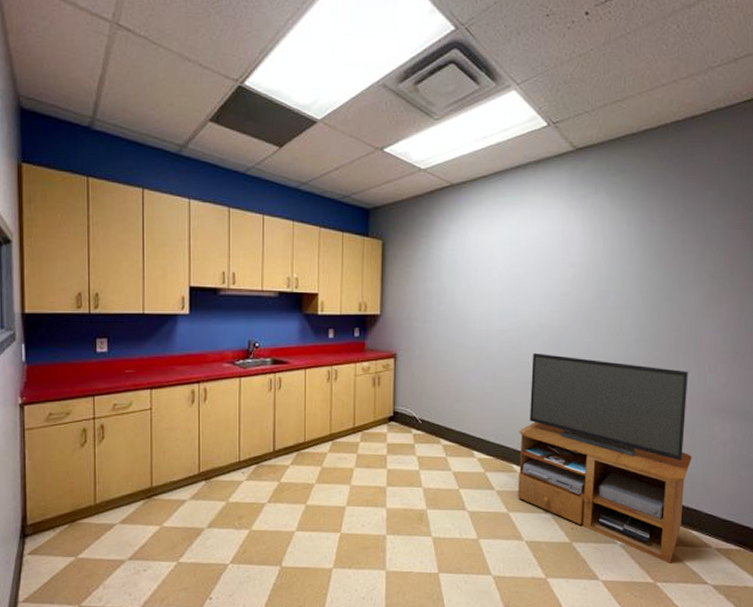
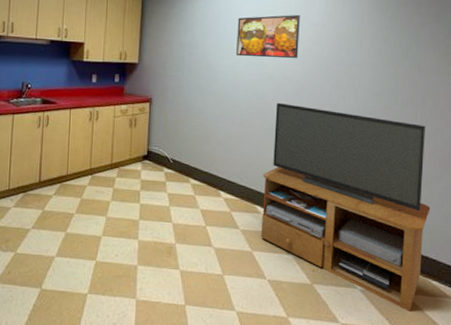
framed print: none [488,255,557,305] -> present [236,14,300,59]

